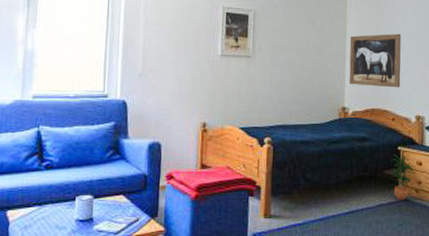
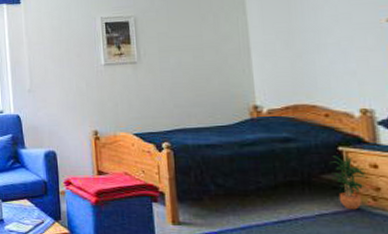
wall art: present [349,33,401,88] -> none [253,15,332,80]

